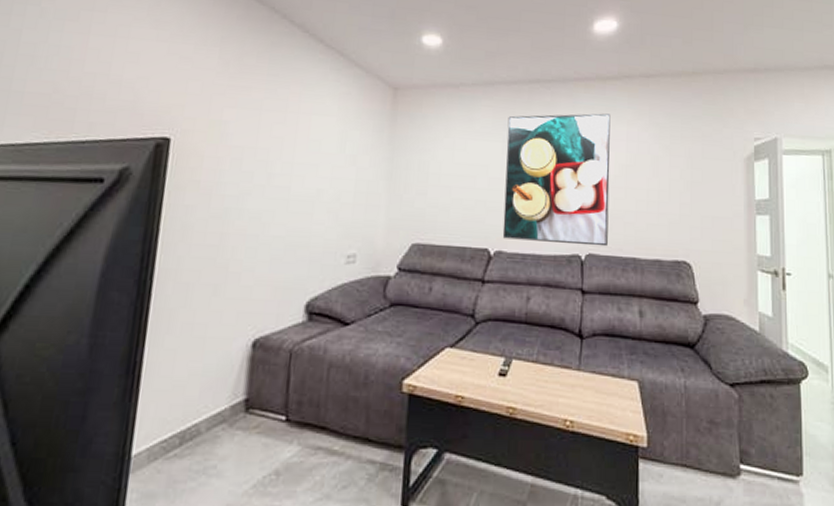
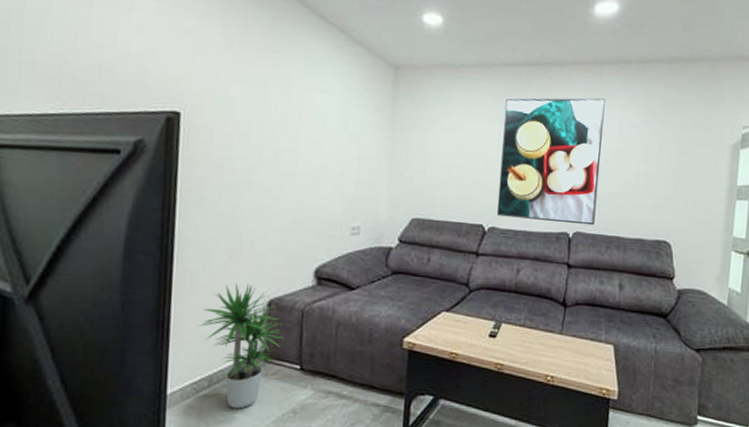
potted plant: none [174,321,268,472] -> present [199,283,284,409]

